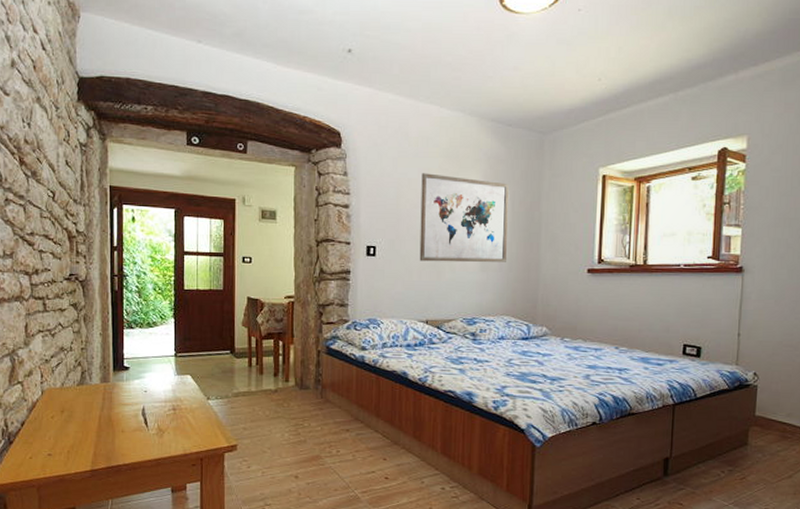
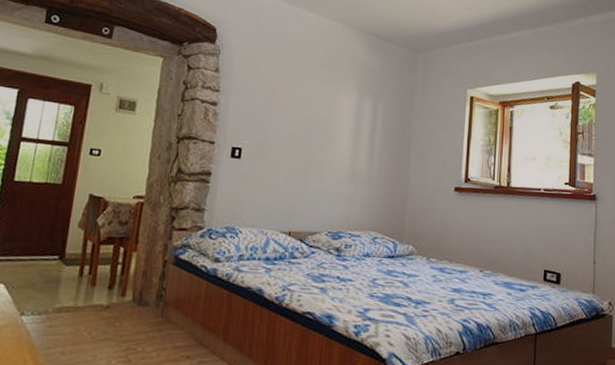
wall art: present [419,173,510,263] -> none [287,77,383,175]

